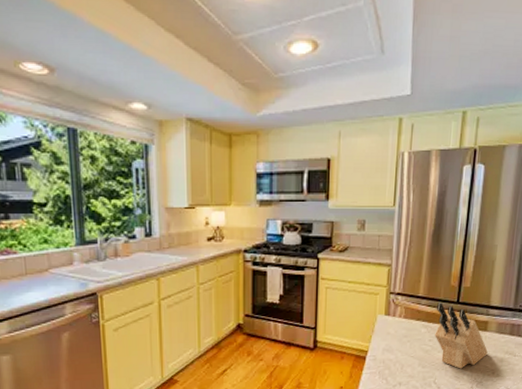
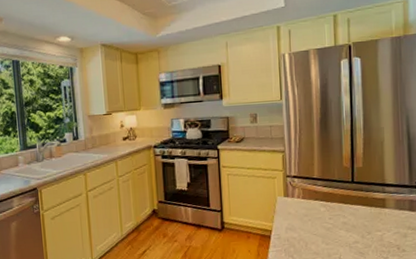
knife block: present [435,302,488,369] -> none [333,183,390,245]

